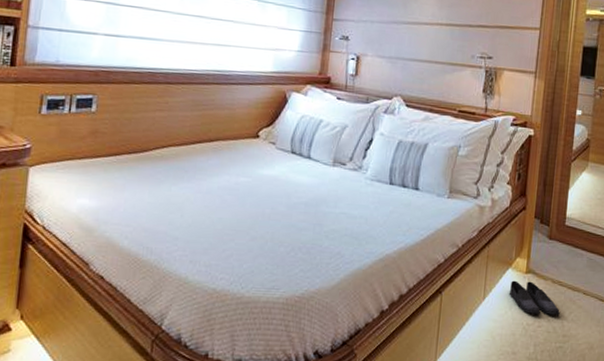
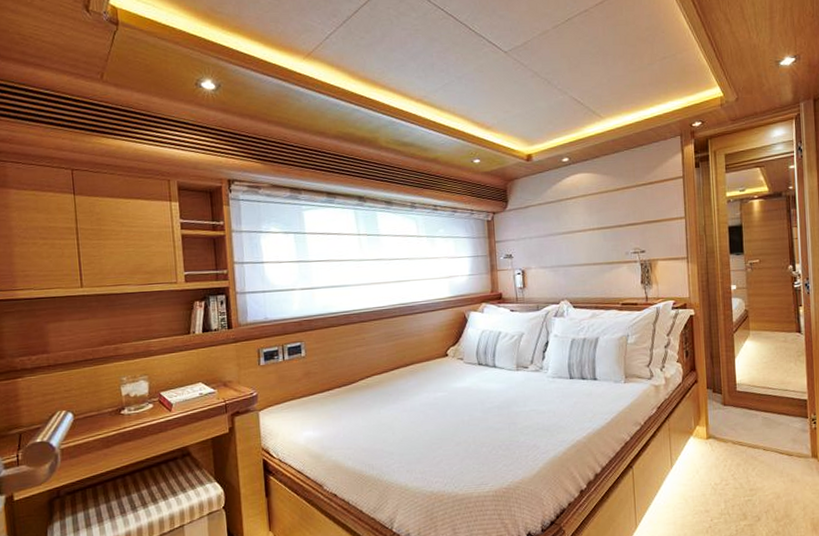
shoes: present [508,280,560,315] -> none [694,445,744,475]

